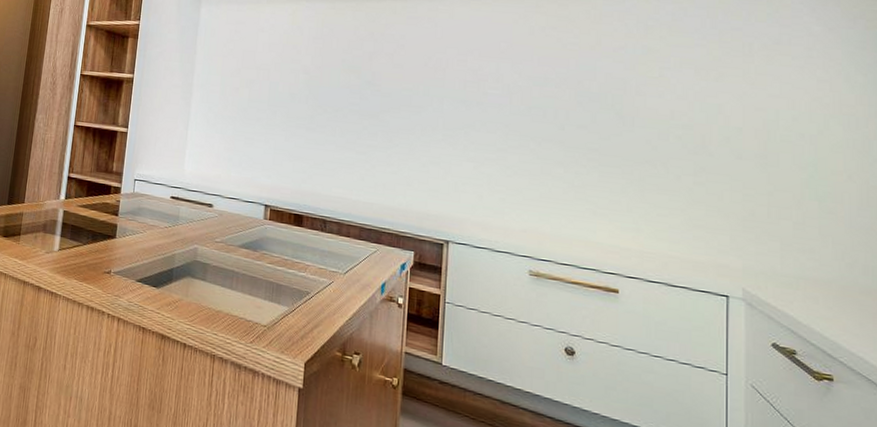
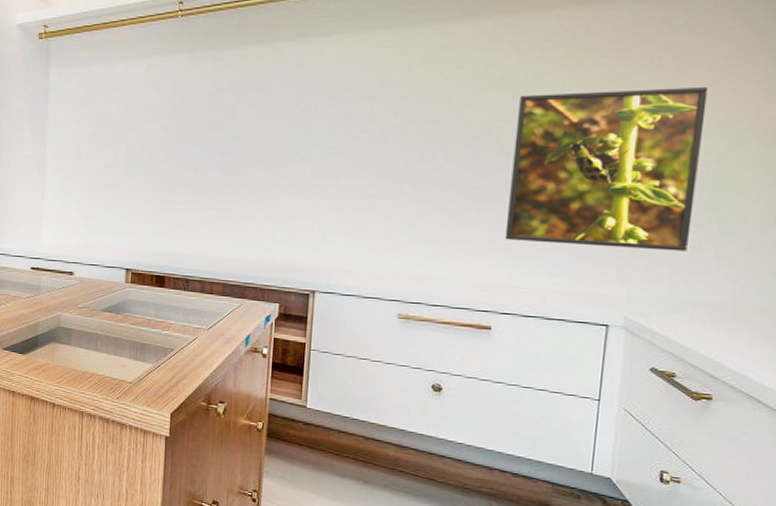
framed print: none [625,67,795,227] -> present [504,86,708,252]

